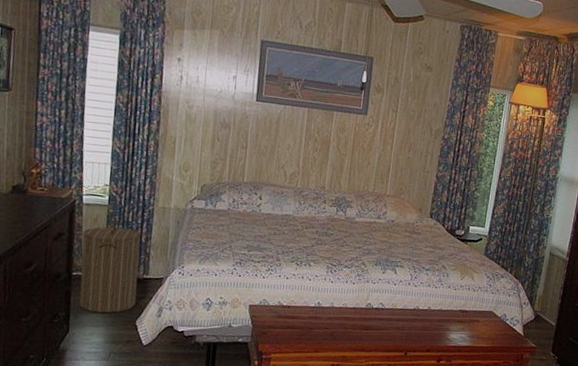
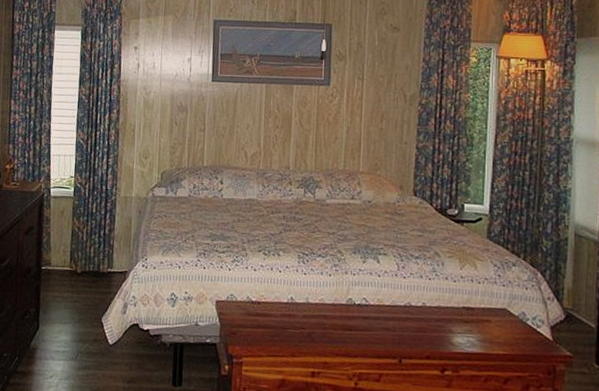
laundry hamper: present [79,220,141,314] -> none [48,211,104,310]

